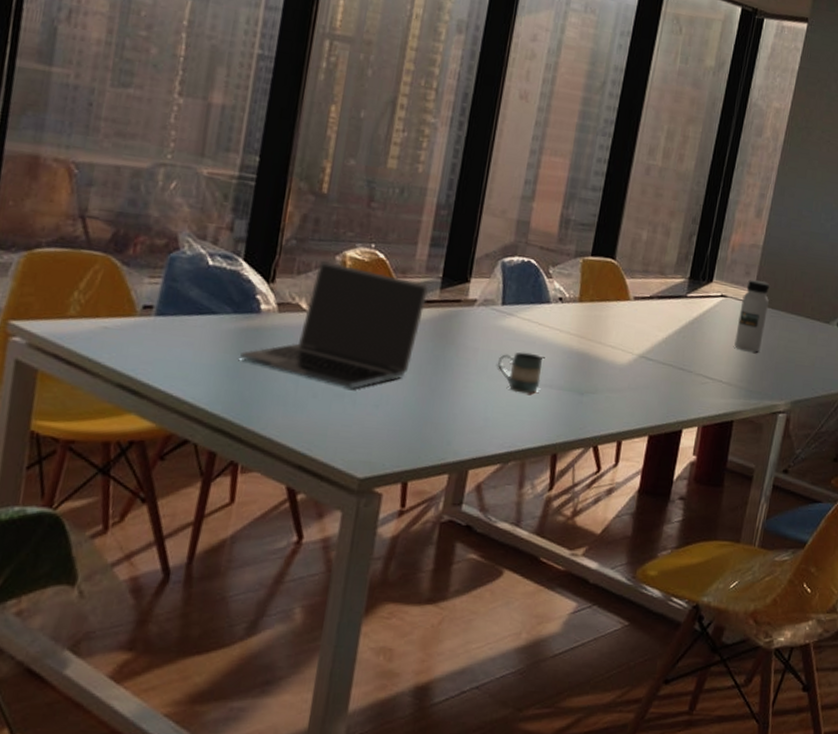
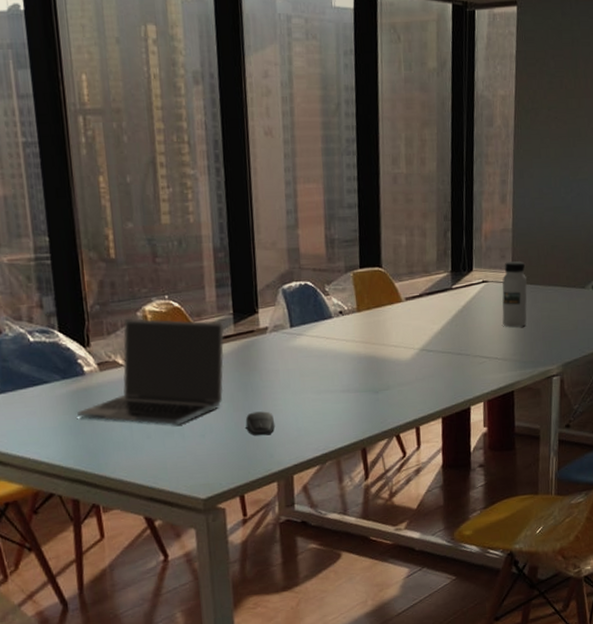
computer mouse: none [427,390,462,419] -> present [245,411,276,436]
mug: present [497,352,542,394] -> none [297,365,339,402]

